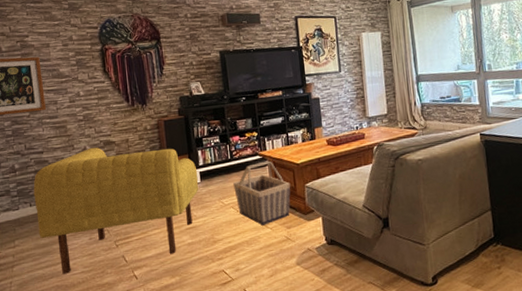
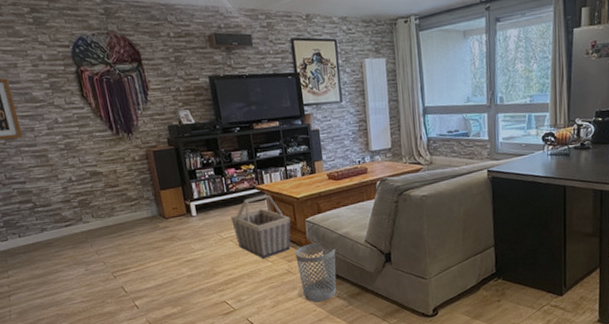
armchair: present [33,147,199,274] -> none [19,178,196,303]
wastebasket: none [294,207,335,271] -> present [295,242,337,303]

